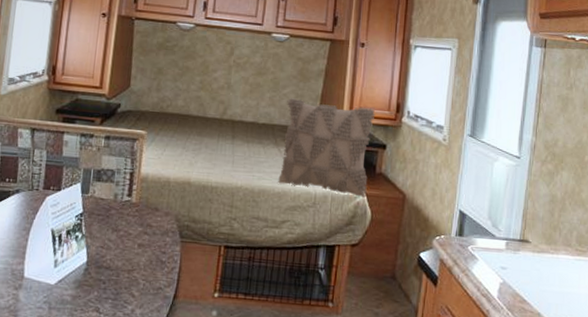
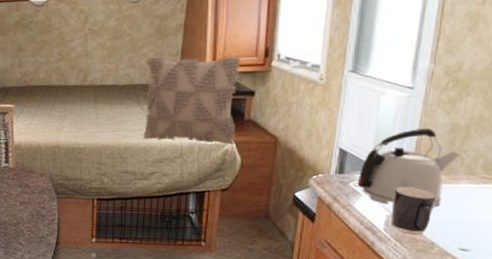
kettle: none [474,197,558,277] -> present [357,129,460,207]
mug: none [503,254,541,304] -> present [390,187,437,234]

